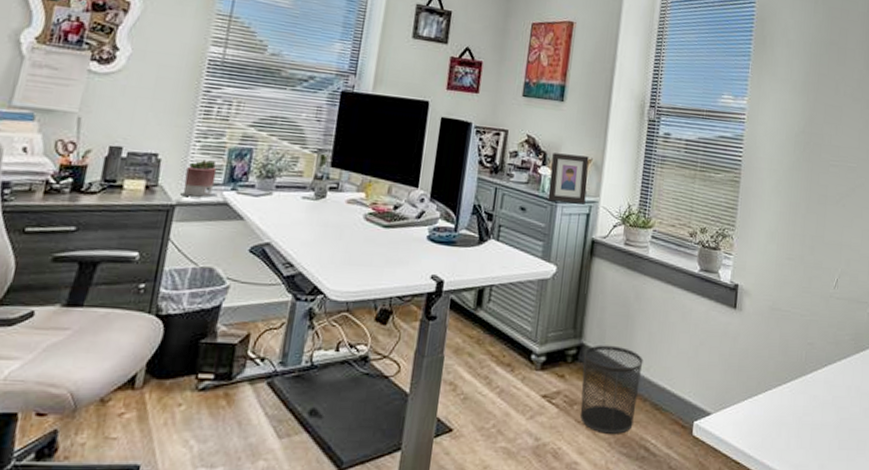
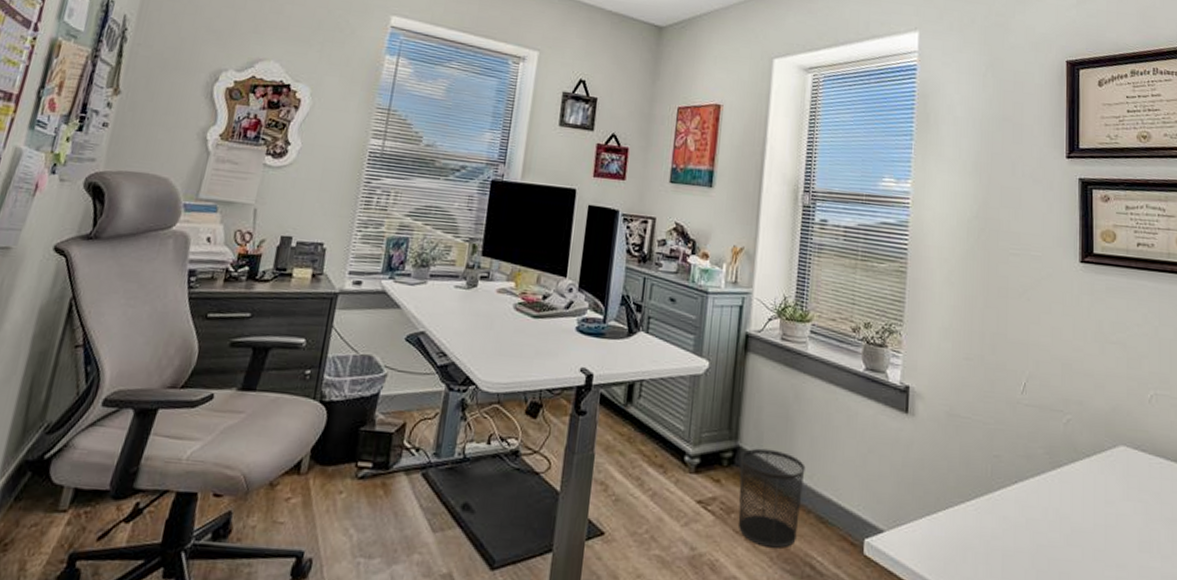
succulent planter: present [180,160,218,199] -> none [343,249,377,287]
picture frame: present [547,153,589,205] -> none [698,241,740,296]

